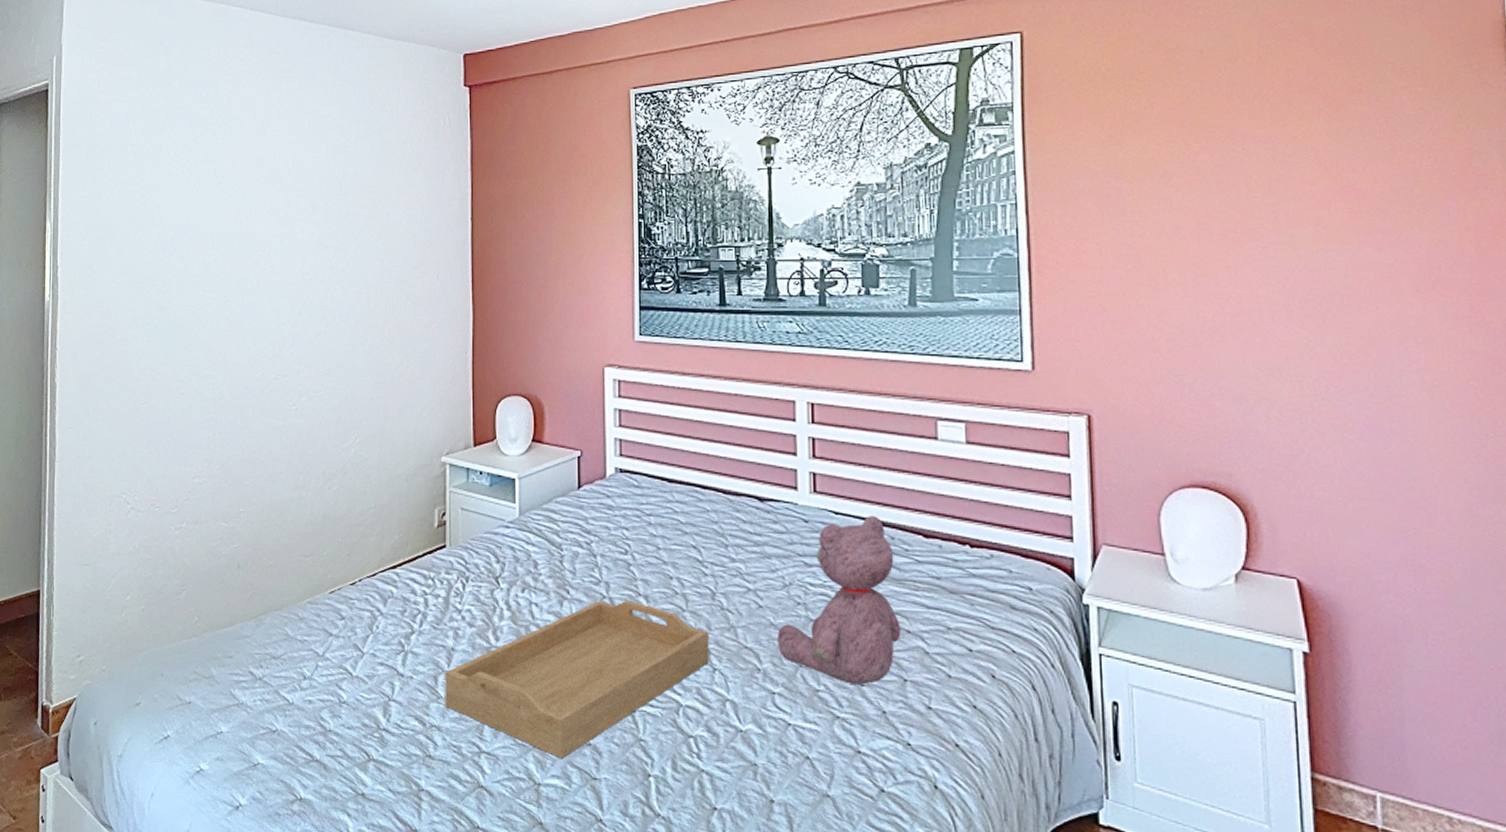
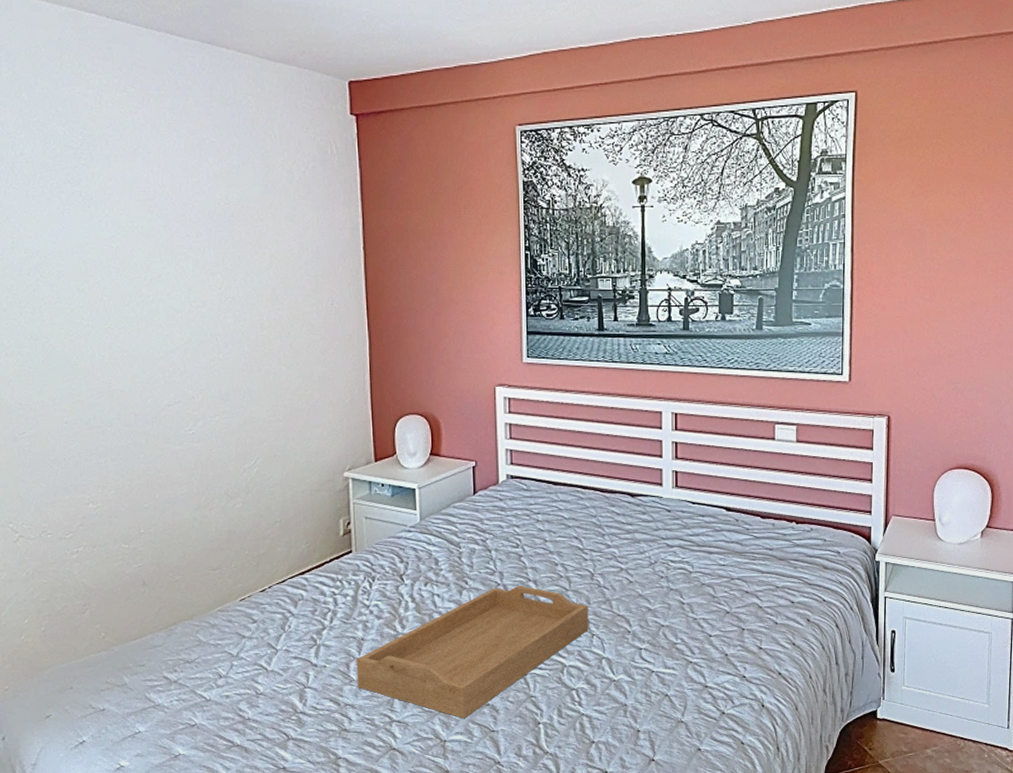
teddy bear: present [778,516,901,685] -> none [645,504,741,636]

